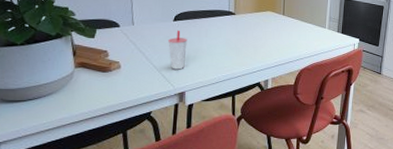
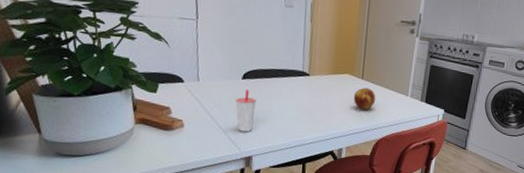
fruit: none [276,23,297,43] -> present [353,87,376,110]

